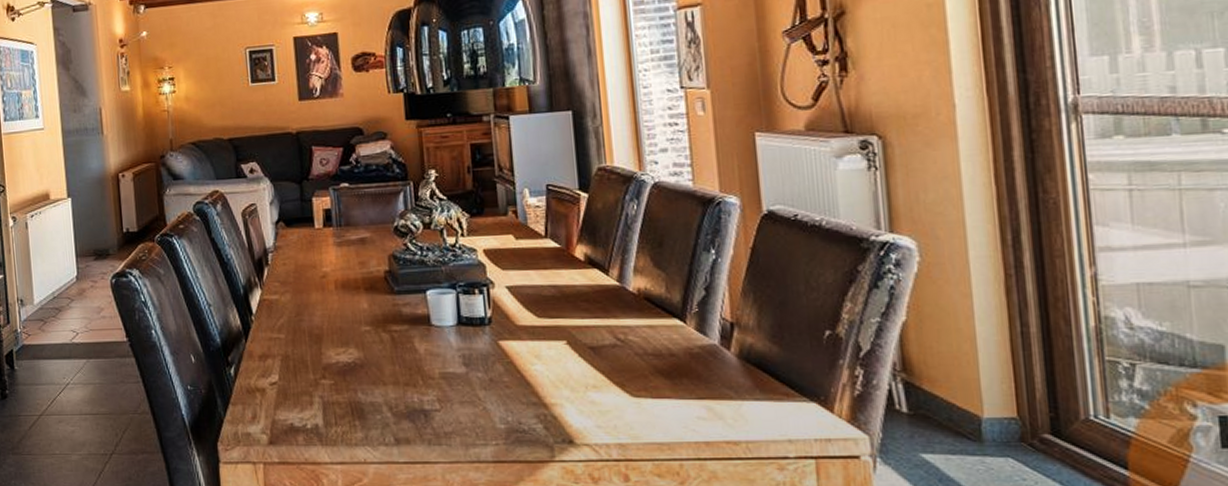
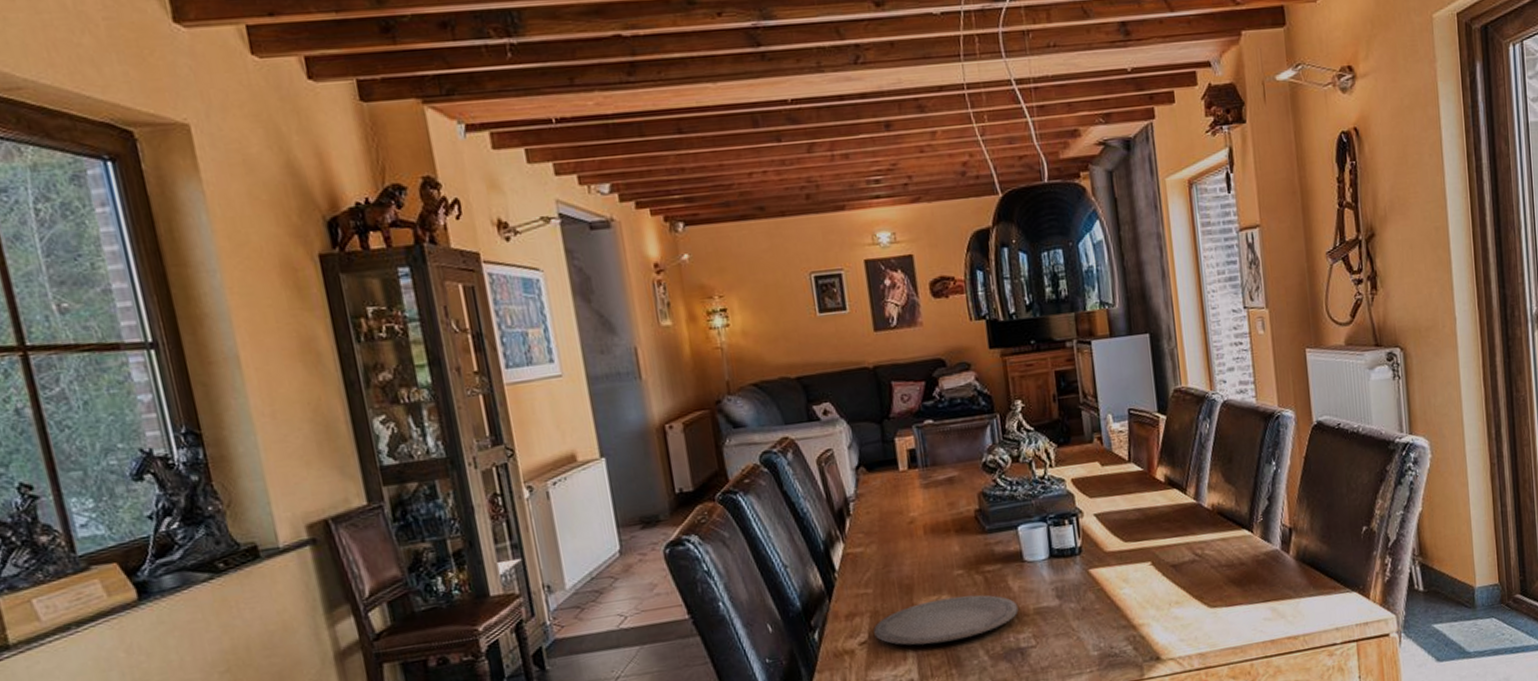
plate: none [284,351,424,394] -> present [873,594,1019,646]

